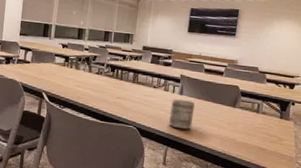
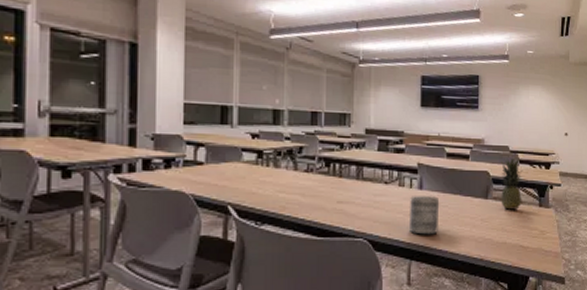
fruit: none [246,77,269,119] -> present [500,158,523,210]

